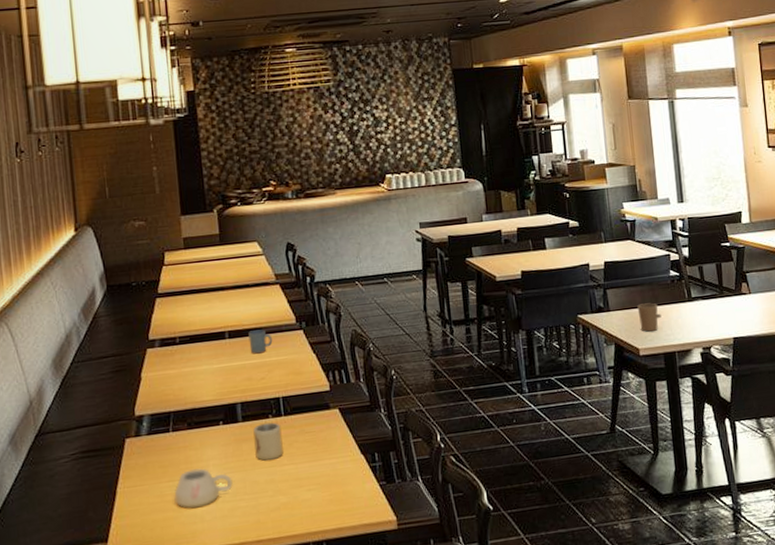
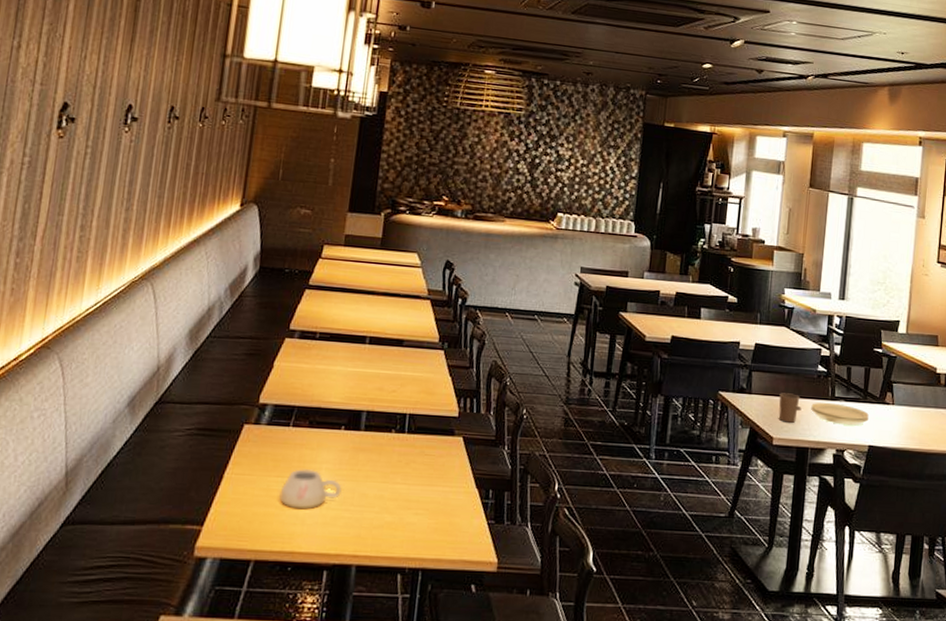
mug: present [248,329,273,354] -> none [387,341,412,366]
cup: present [253,422,283,461] -> none [370,436,402,476]
plate: none [670,303,729,324] -> present [811,402,869,426]

